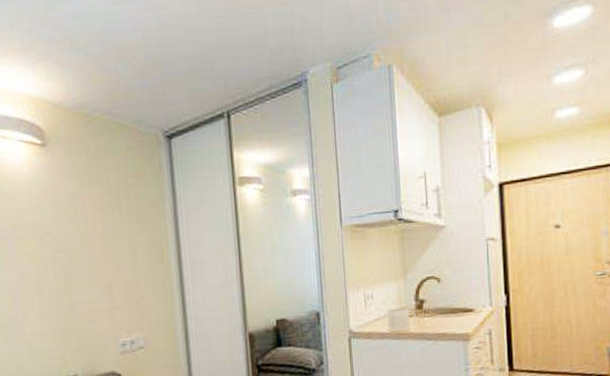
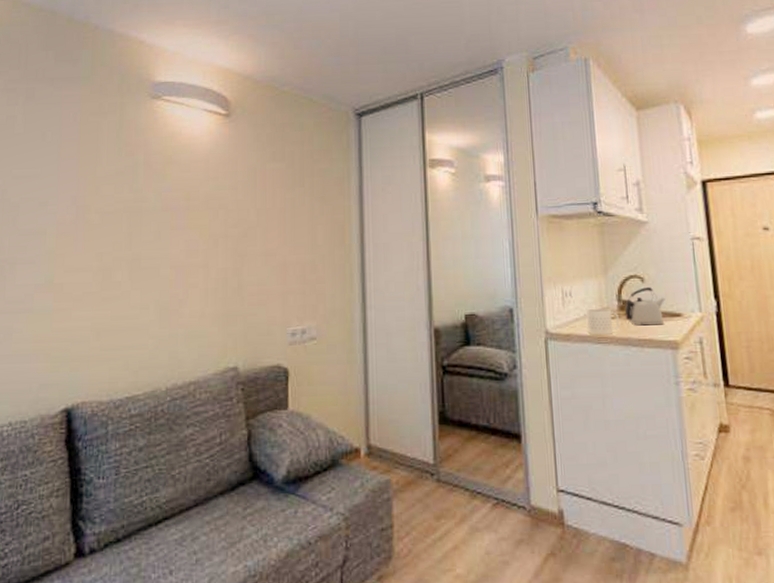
kettle: none [421,287,459,322] -> present [624,287,665,326]

